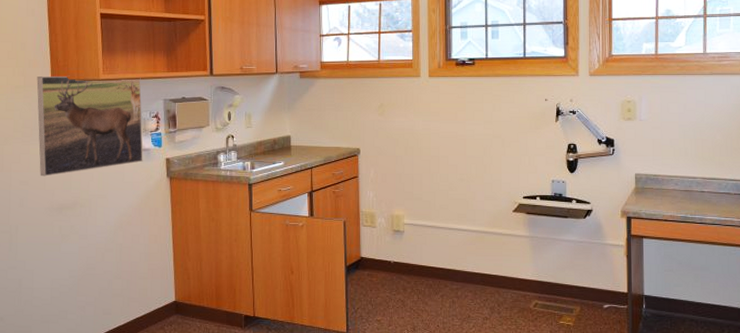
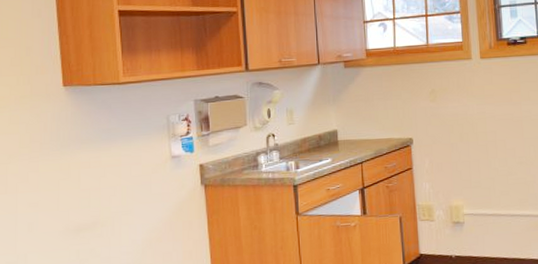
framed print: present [37,75,143,177] -> none [46,78,173,196]

